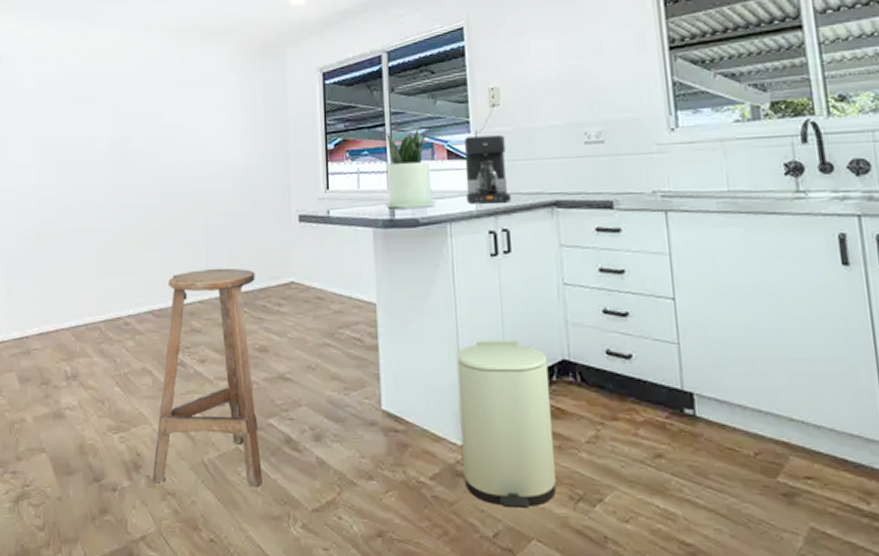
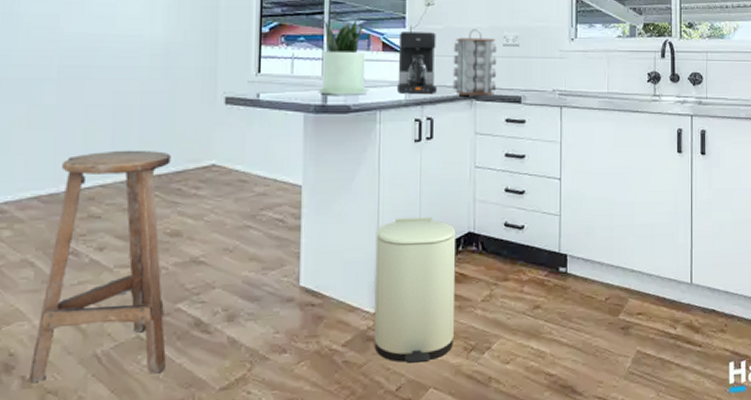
spice rack: none [525,127,580,204] -> present [452,29,497,97]

